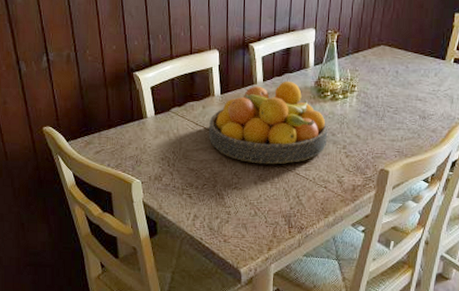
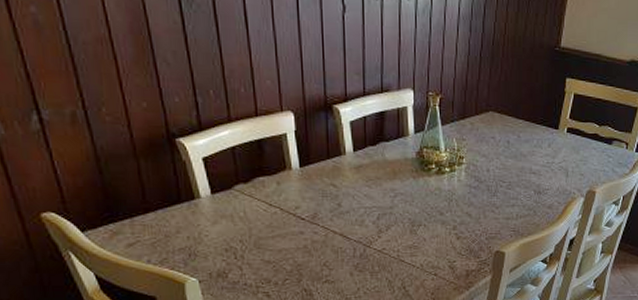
fruit bowl: present [209,81,328,165] -> none [287,151,435,251]

